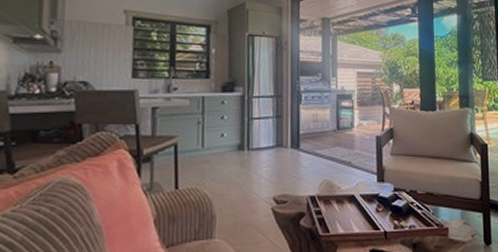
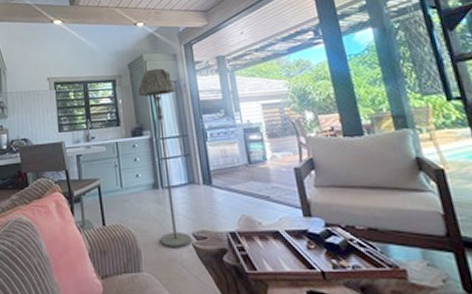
floor lamp: none [234,19,277,213] -> present [137,68,192,248]

